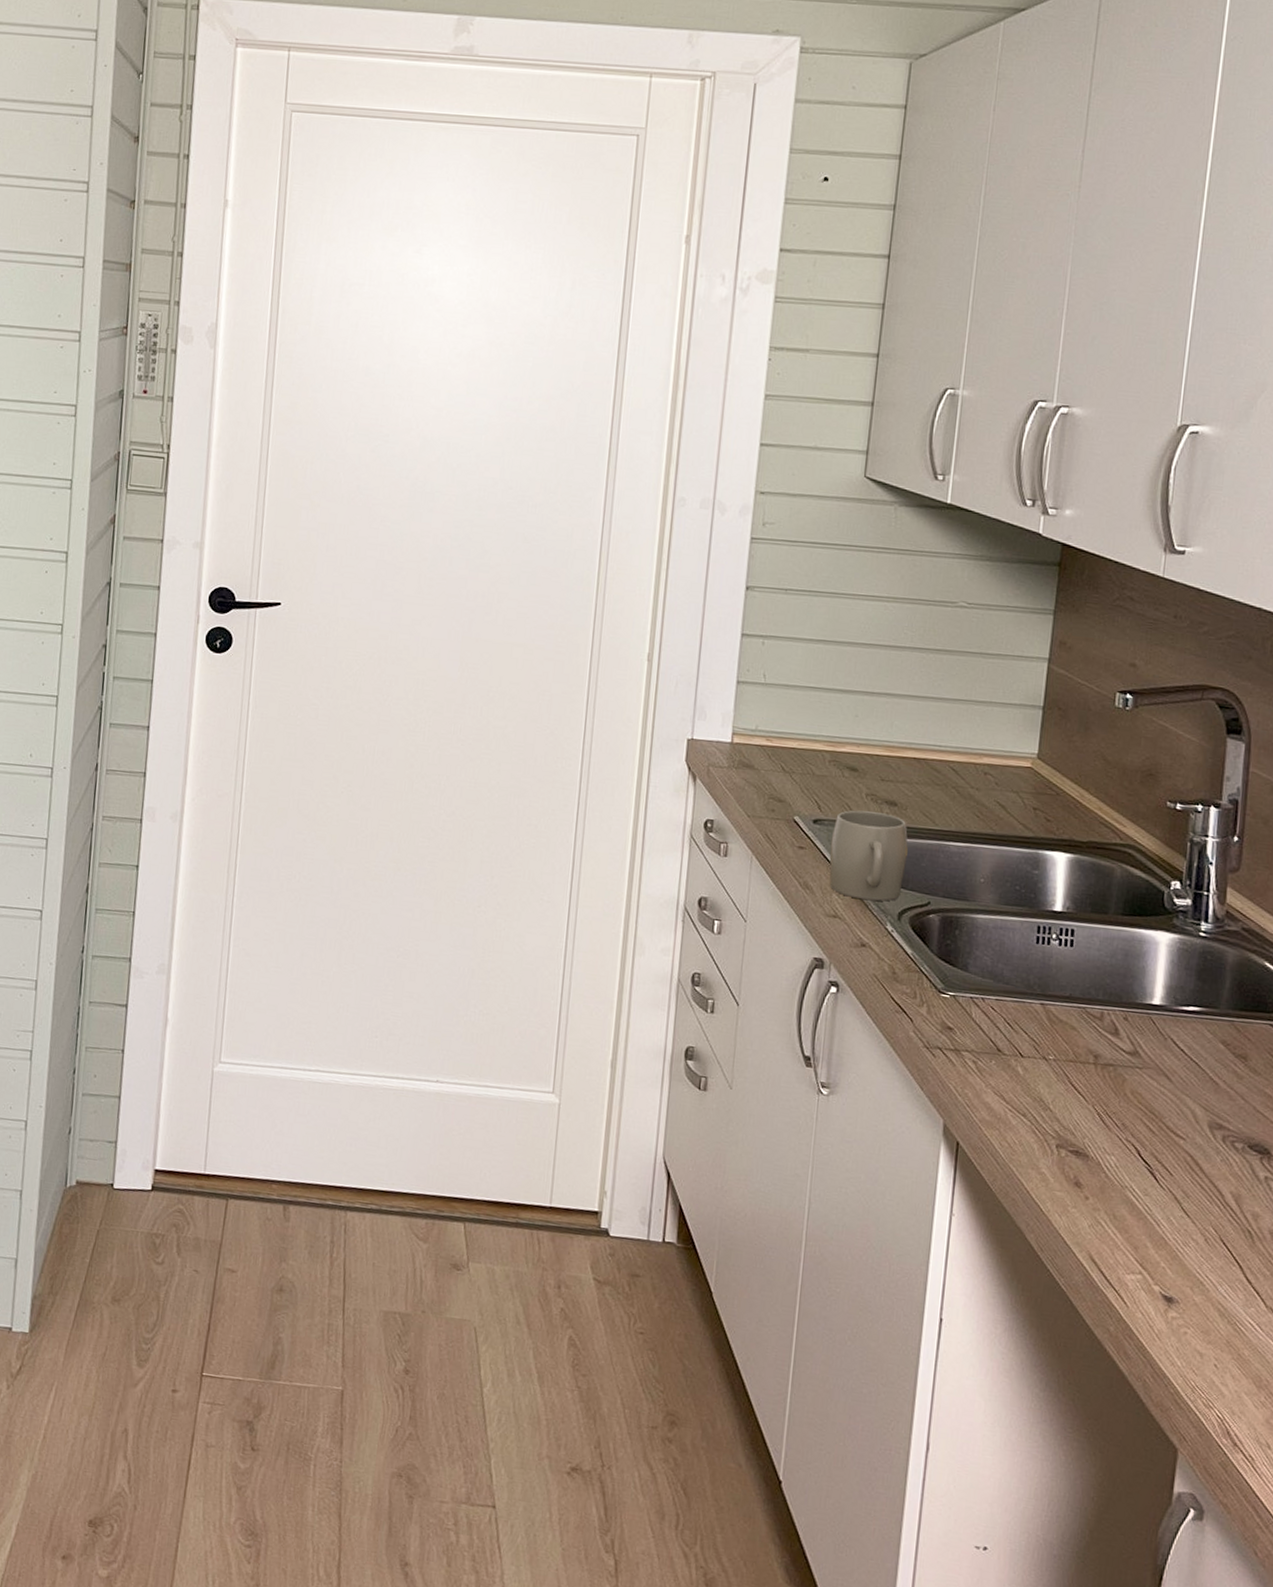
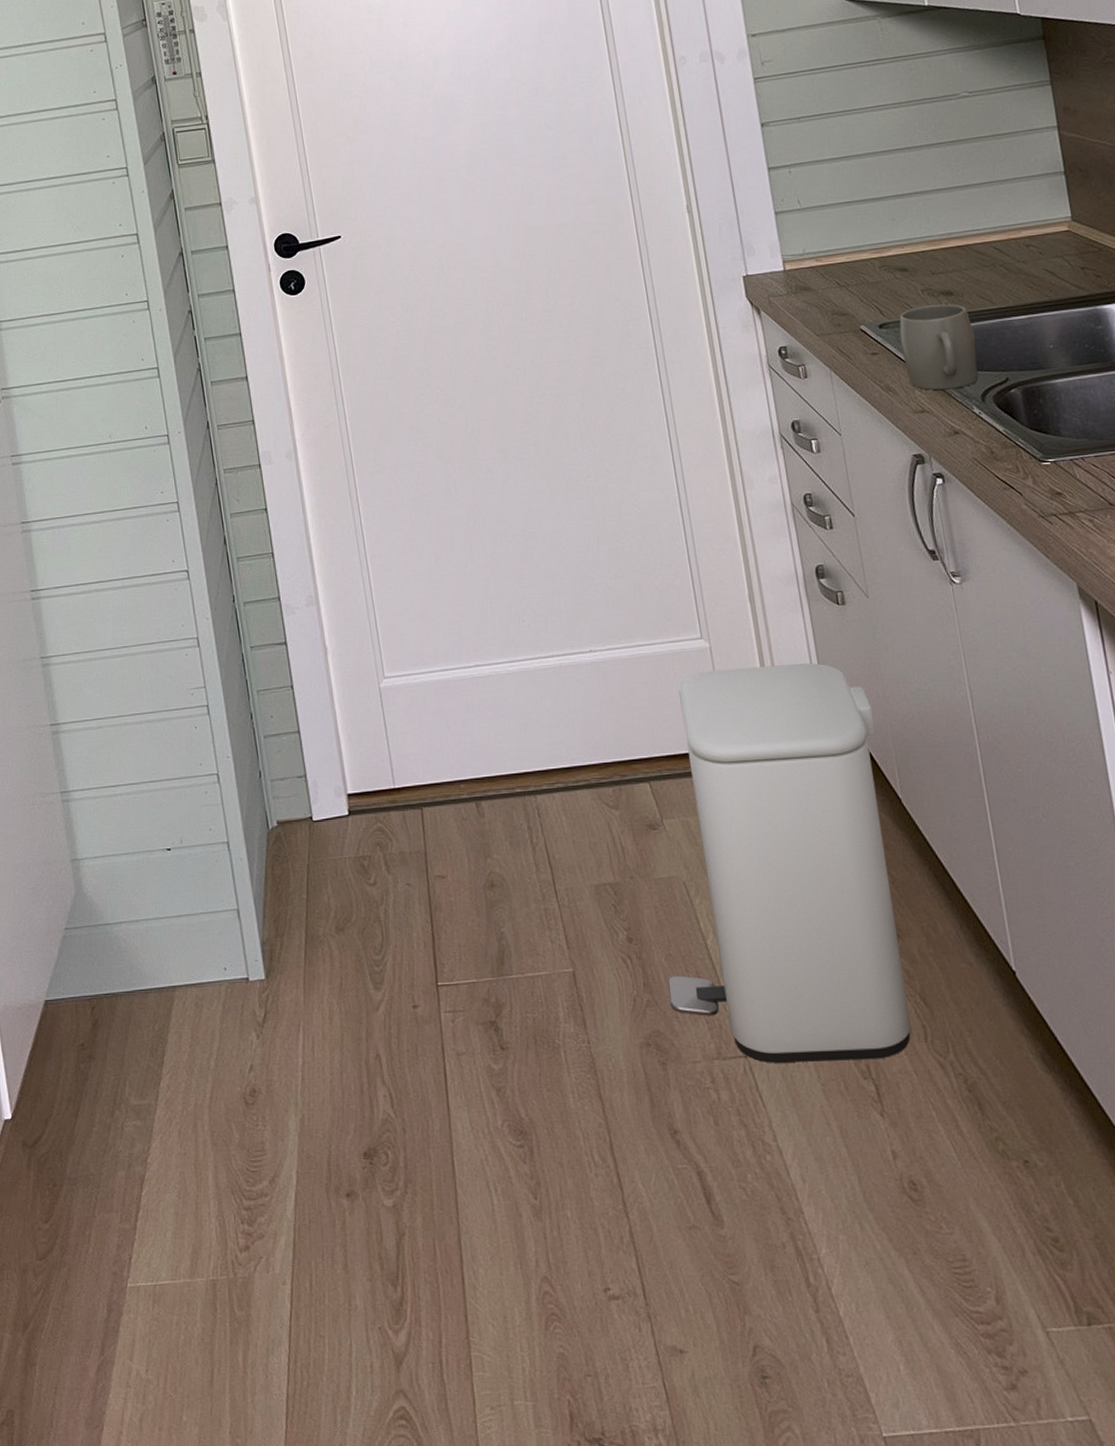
pedal bin: none [431,1126,707,1537] -> present [668,663,911,1063]

